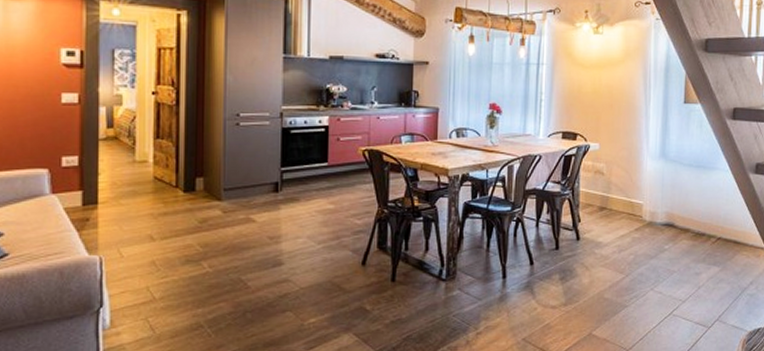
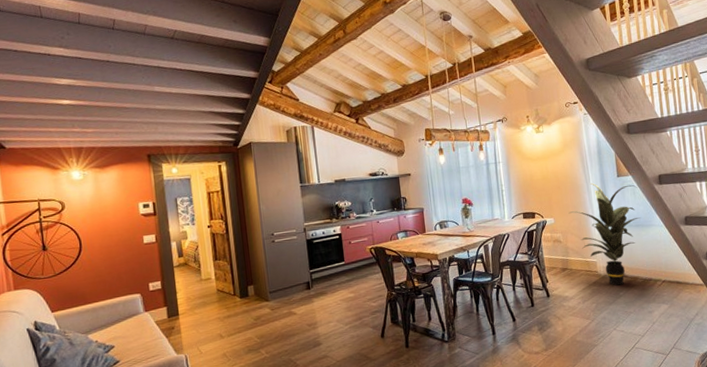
indoor plant: none [618,106,705,237] -> present [568,182,641,286]

